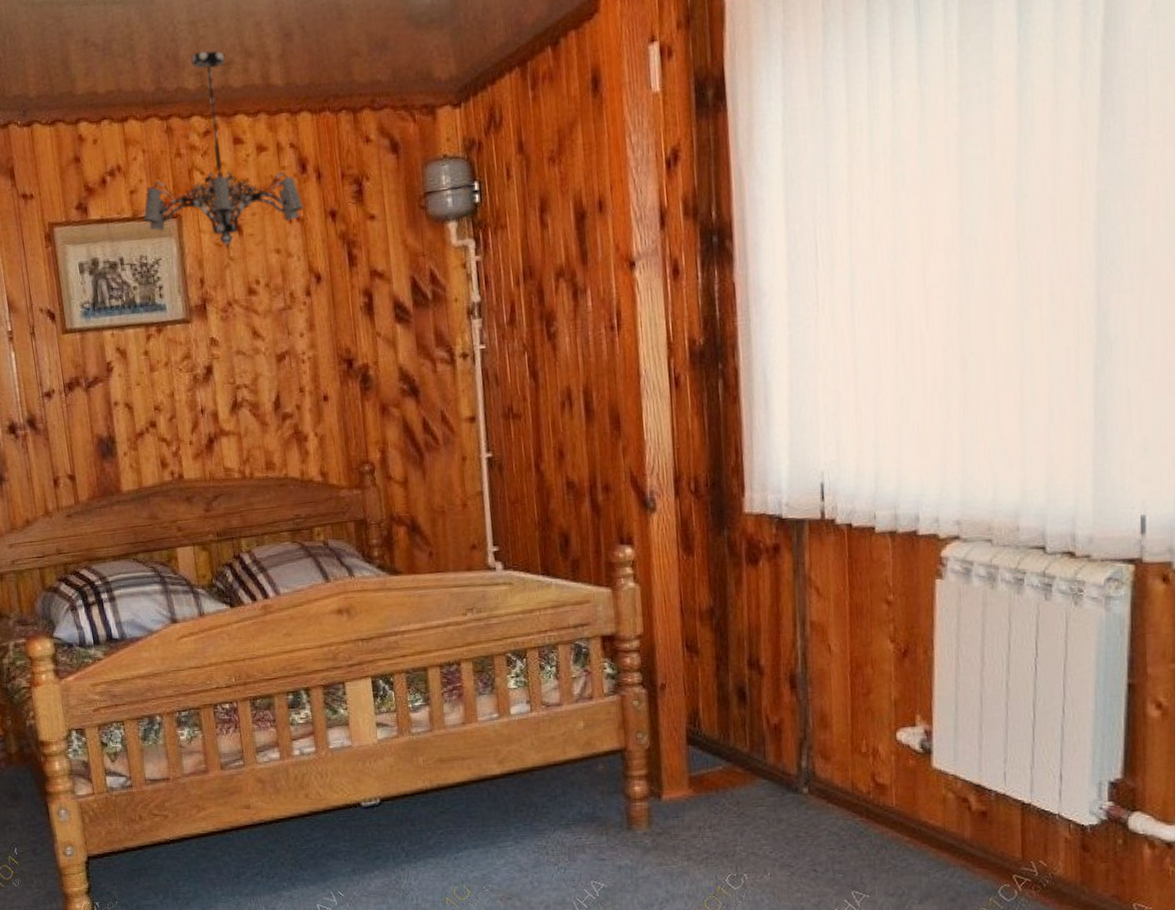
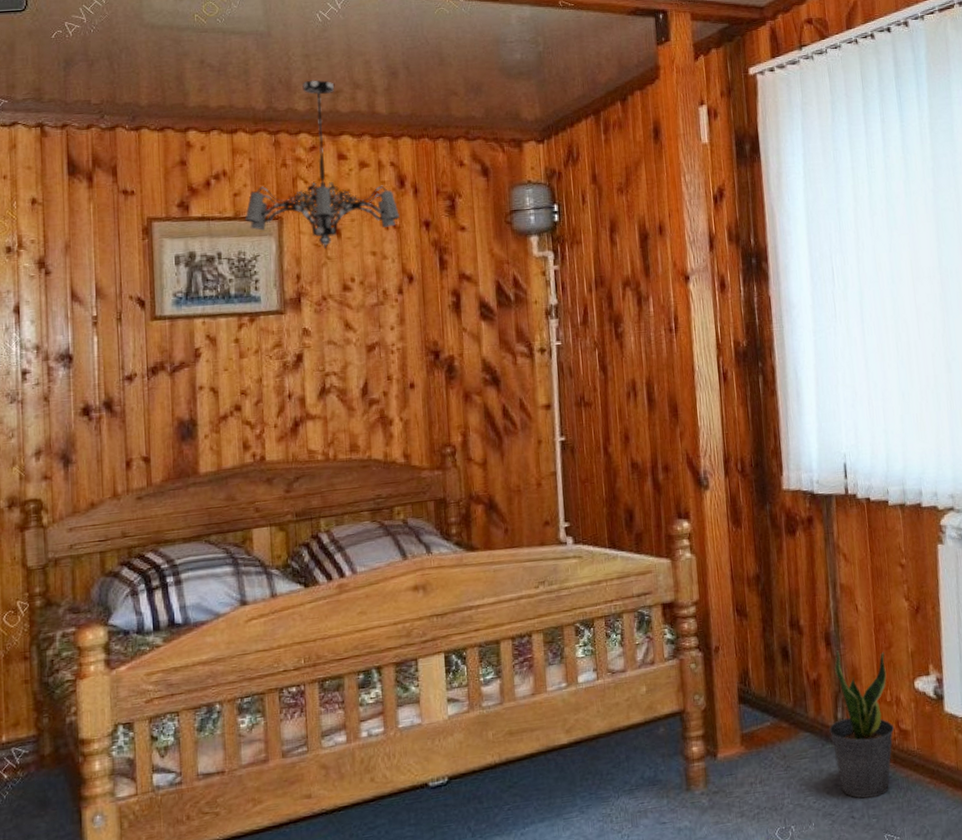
potted plant: none [791,694,870,852] -> present [829,650,895,798]

